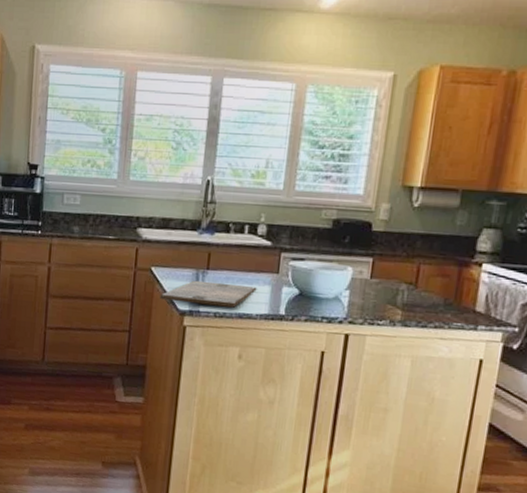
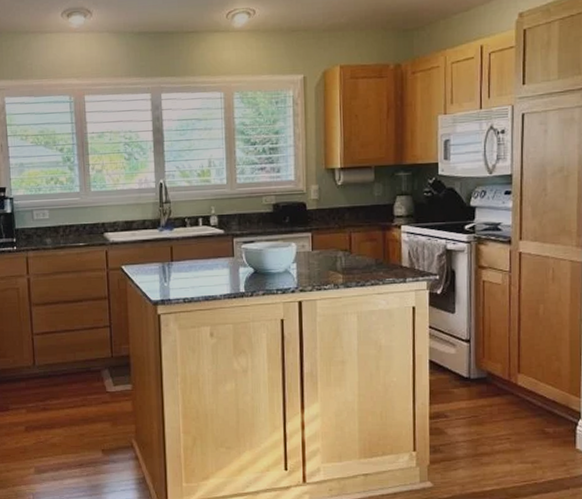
cutting board: present [160,280,257,308] -> none [133,271,217,294]

